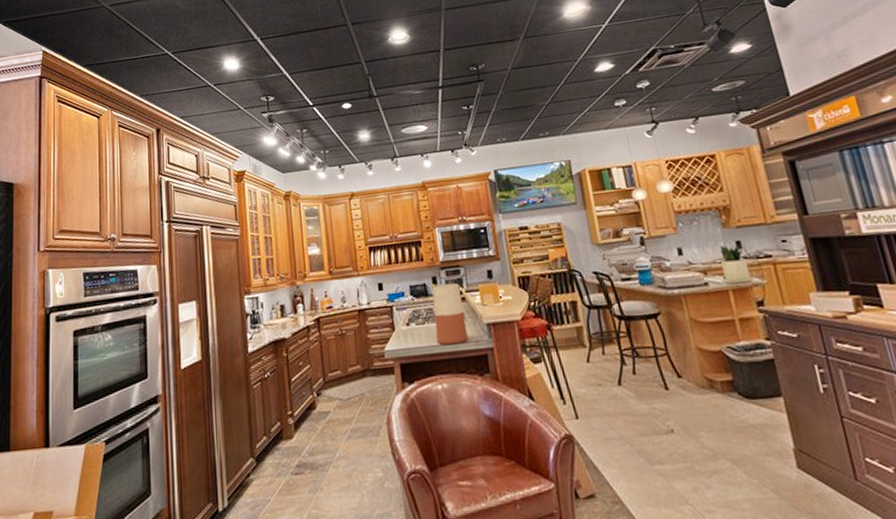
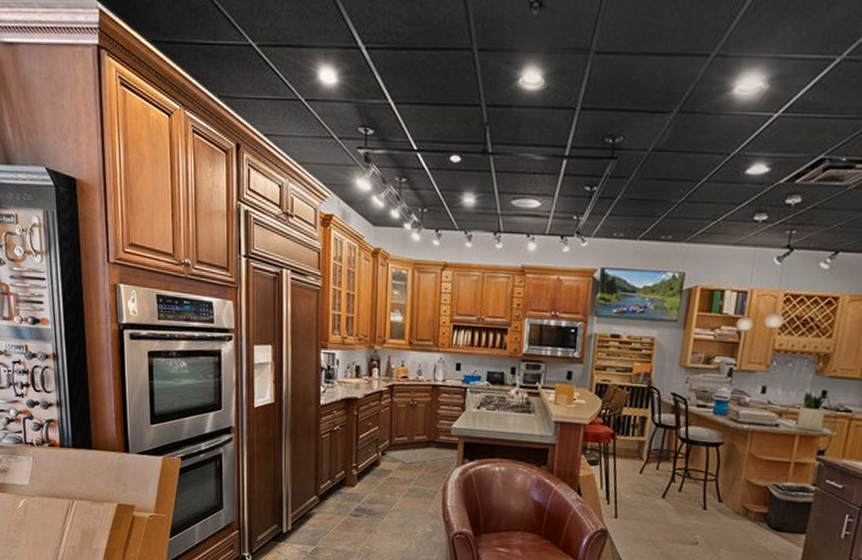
vase: present [432,283,468,346] -> none [503,376,537,435]

